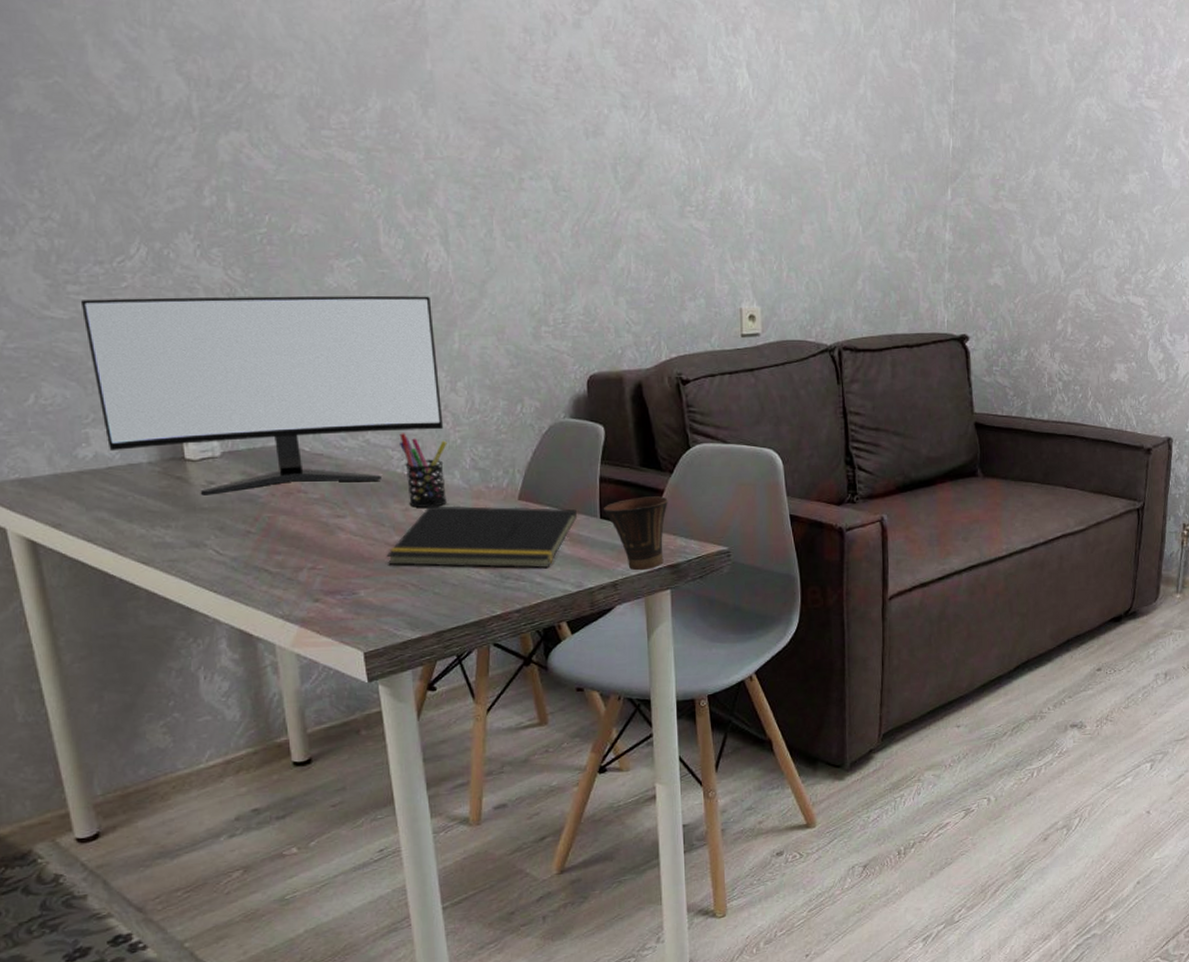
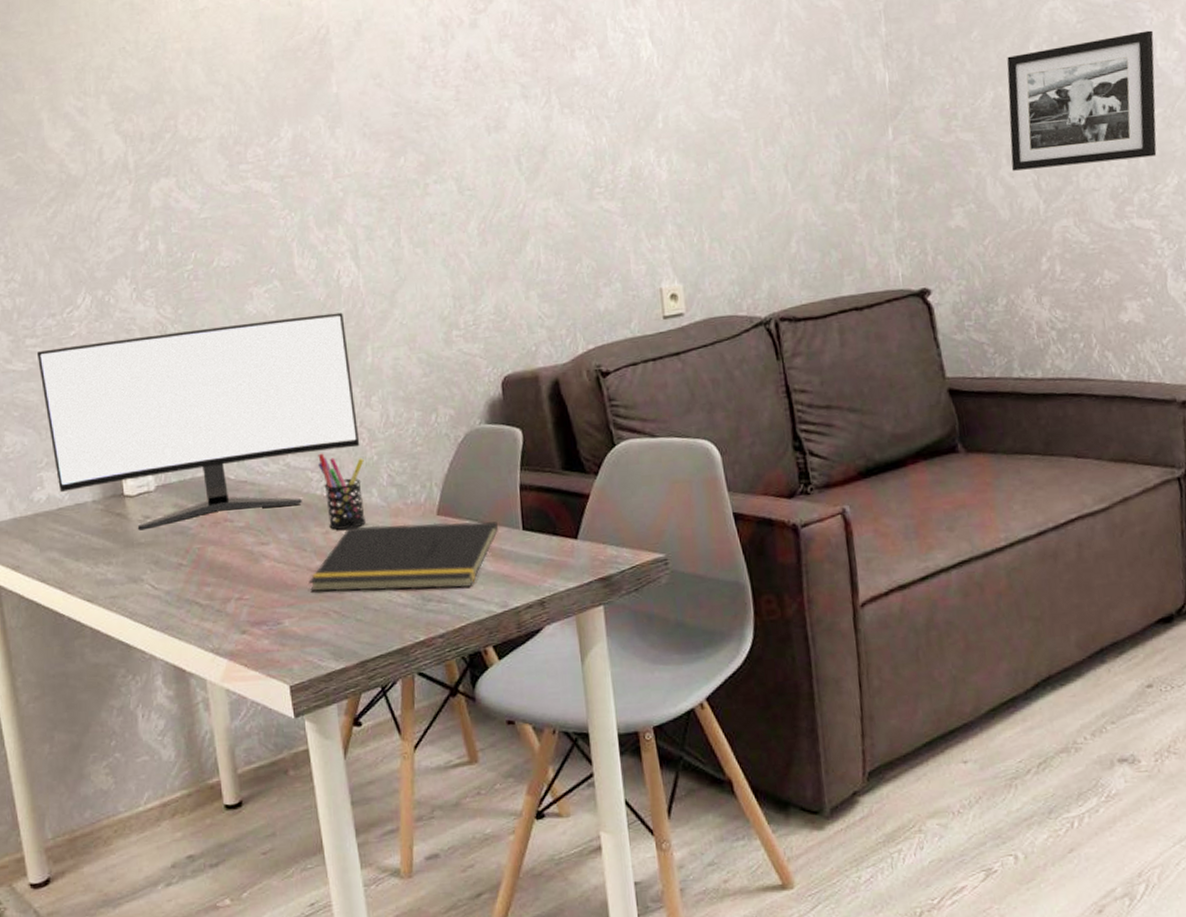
cup: present [604,496,668,571] -> none [526,501,595,586]
picture frame: none [1042,137,1162,245] -> present [1007,30,1157,171]

